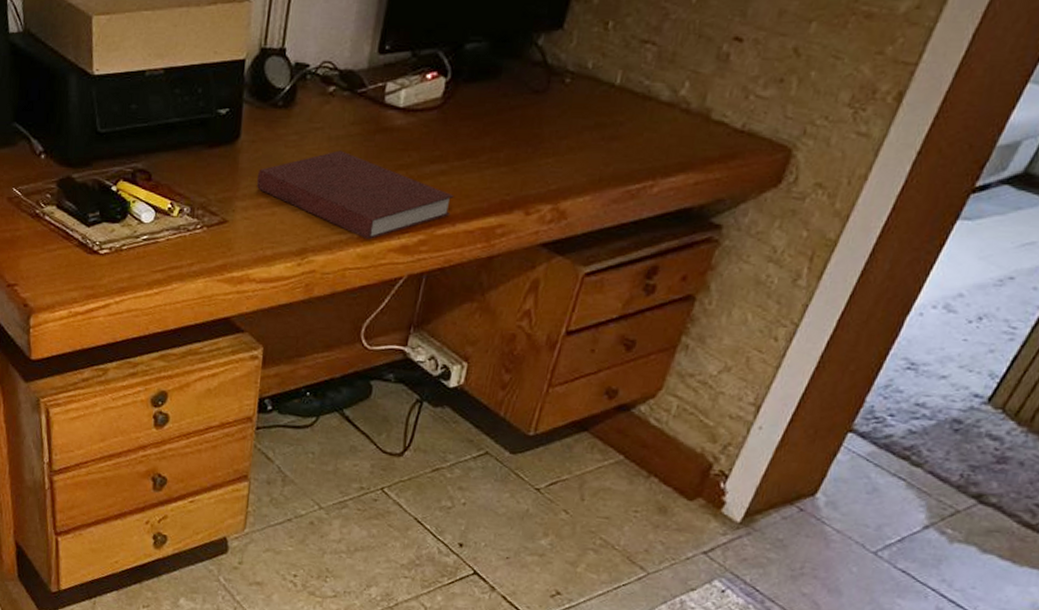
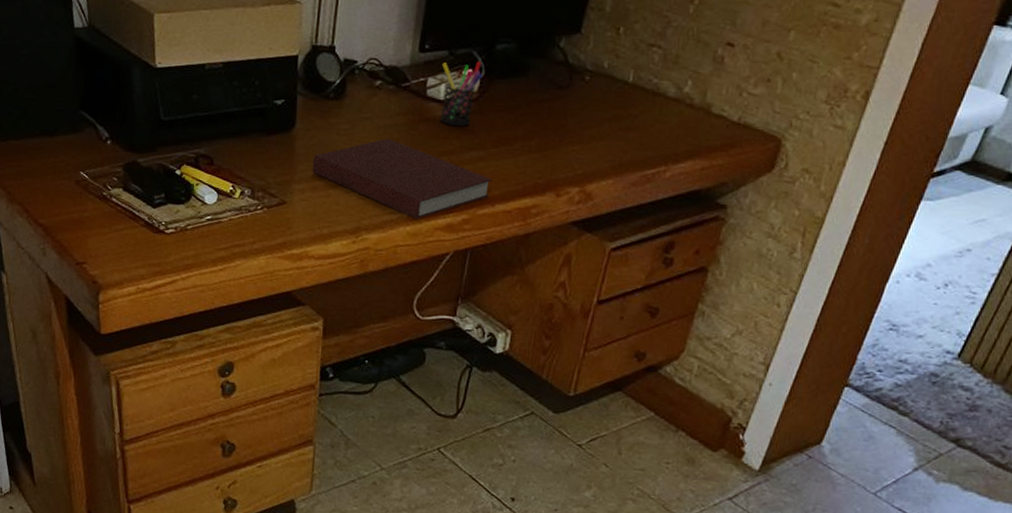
pen holder: none [398,63,449,137] -> present [440,61,483,127]

